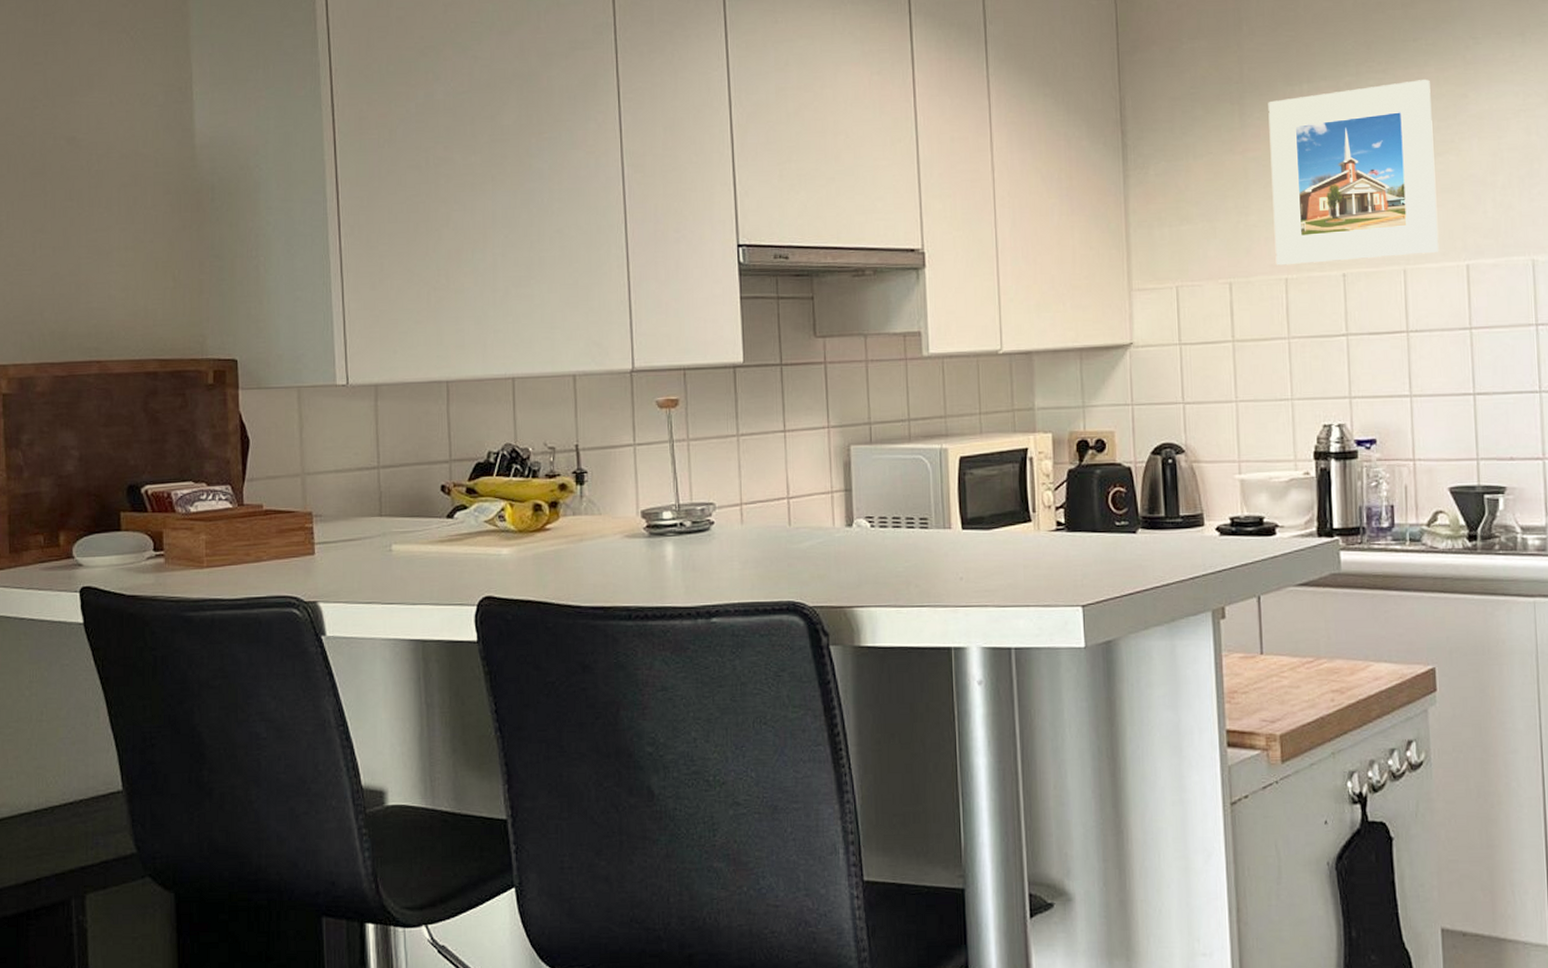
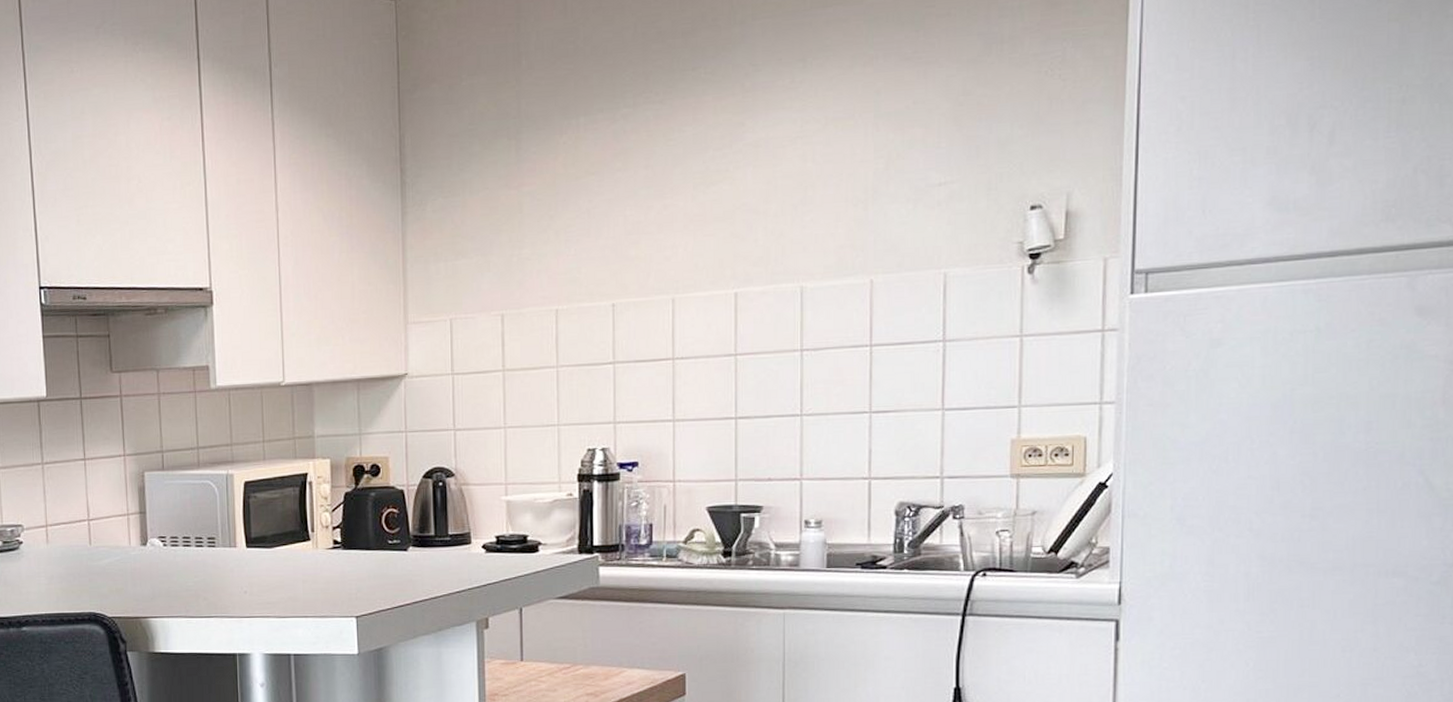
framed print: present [1268,79,1439,266] -> none [544,109,709,297]

